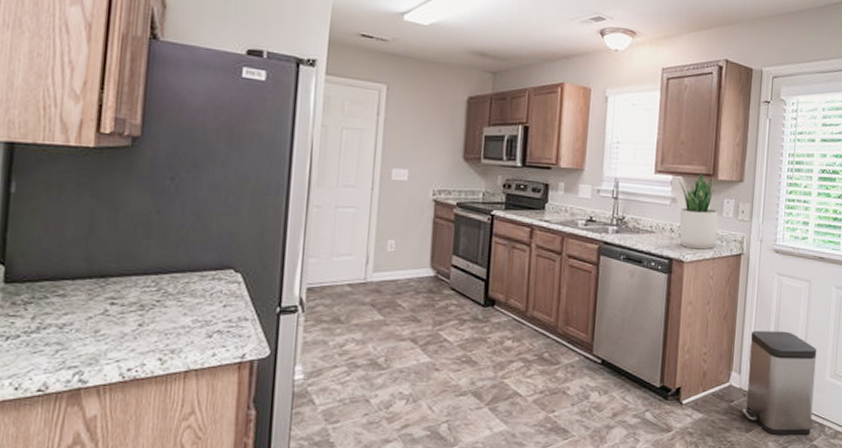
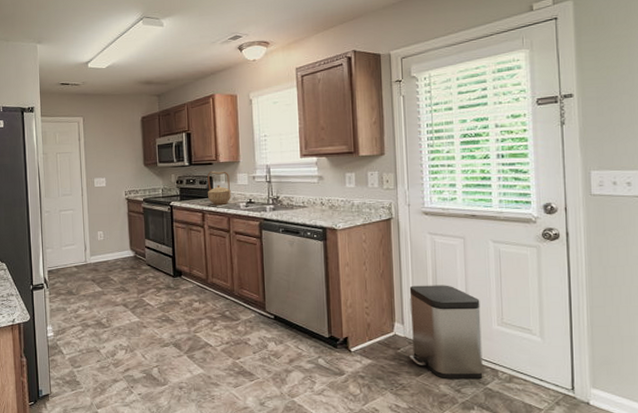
basket: none [540,178,570,220] -> present [207,171,231,205]
planter: present [677,173,718,250] -> none [322,152,365,218]

